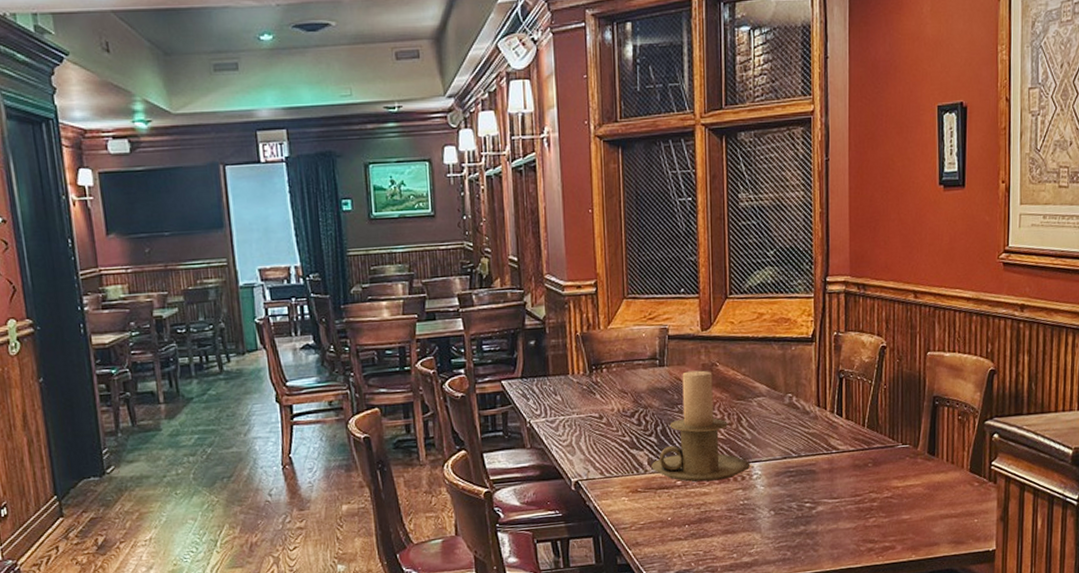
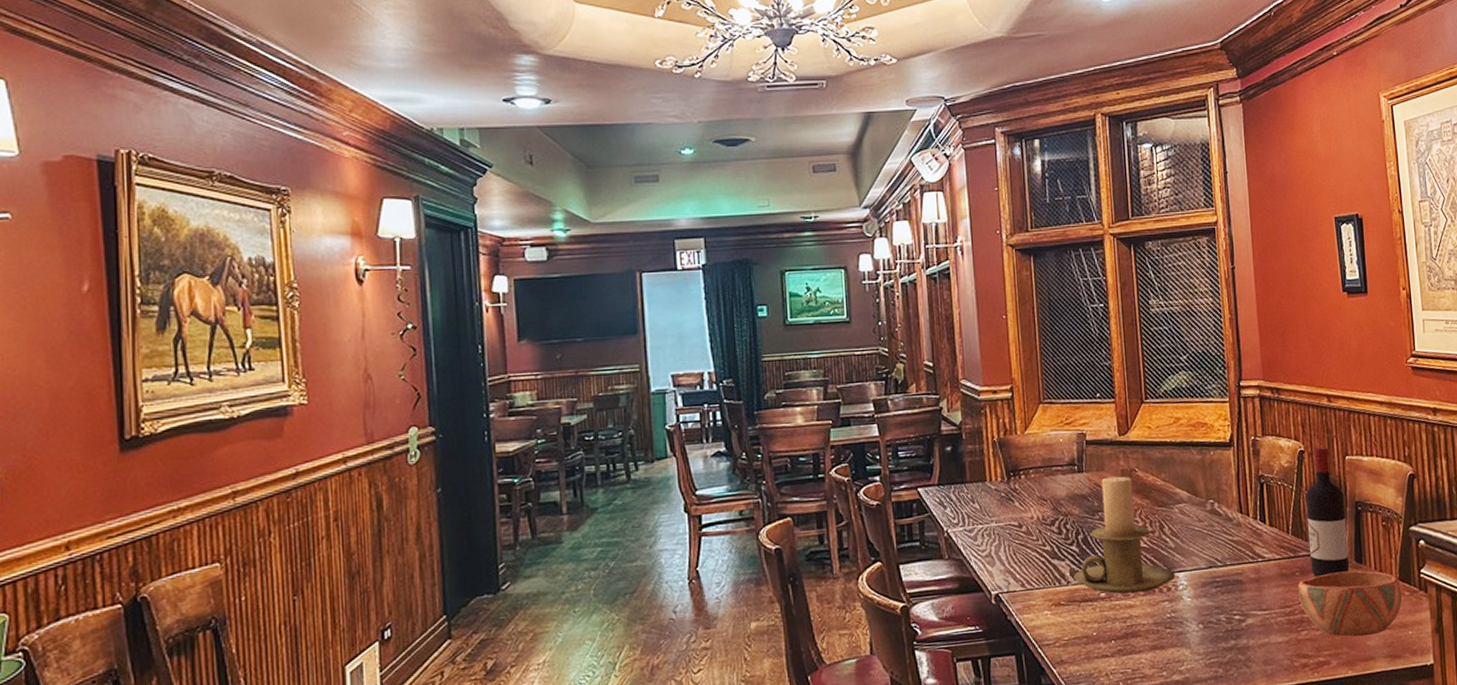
bowl: none [869,462,971,524] -> present [1297,570,1402,637]
wine bottle: none [883,342,923,468] -> present [1305,447,1350,577]

